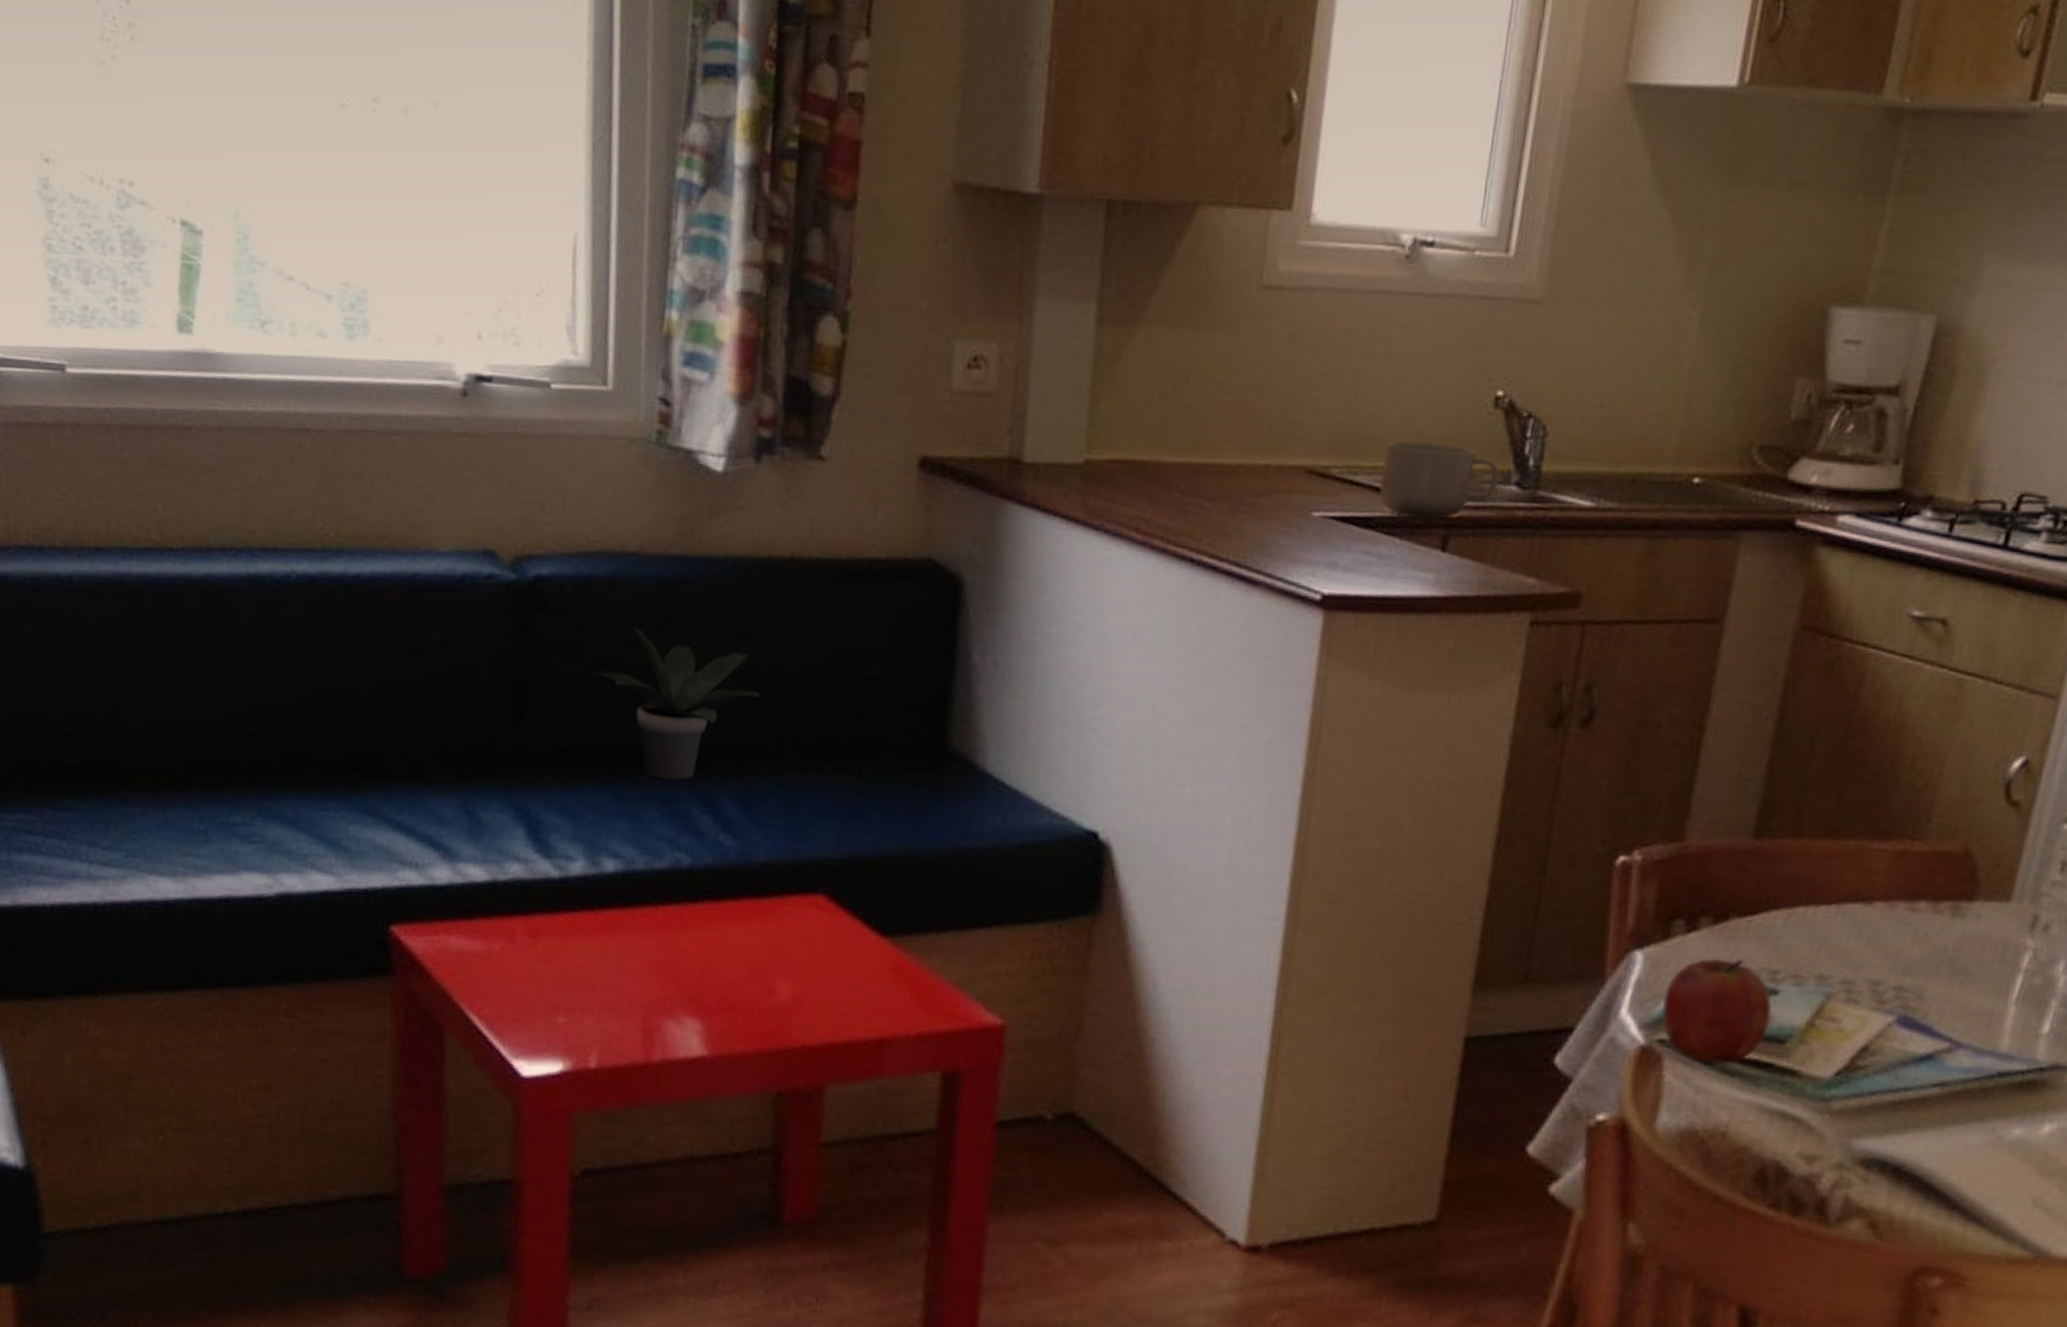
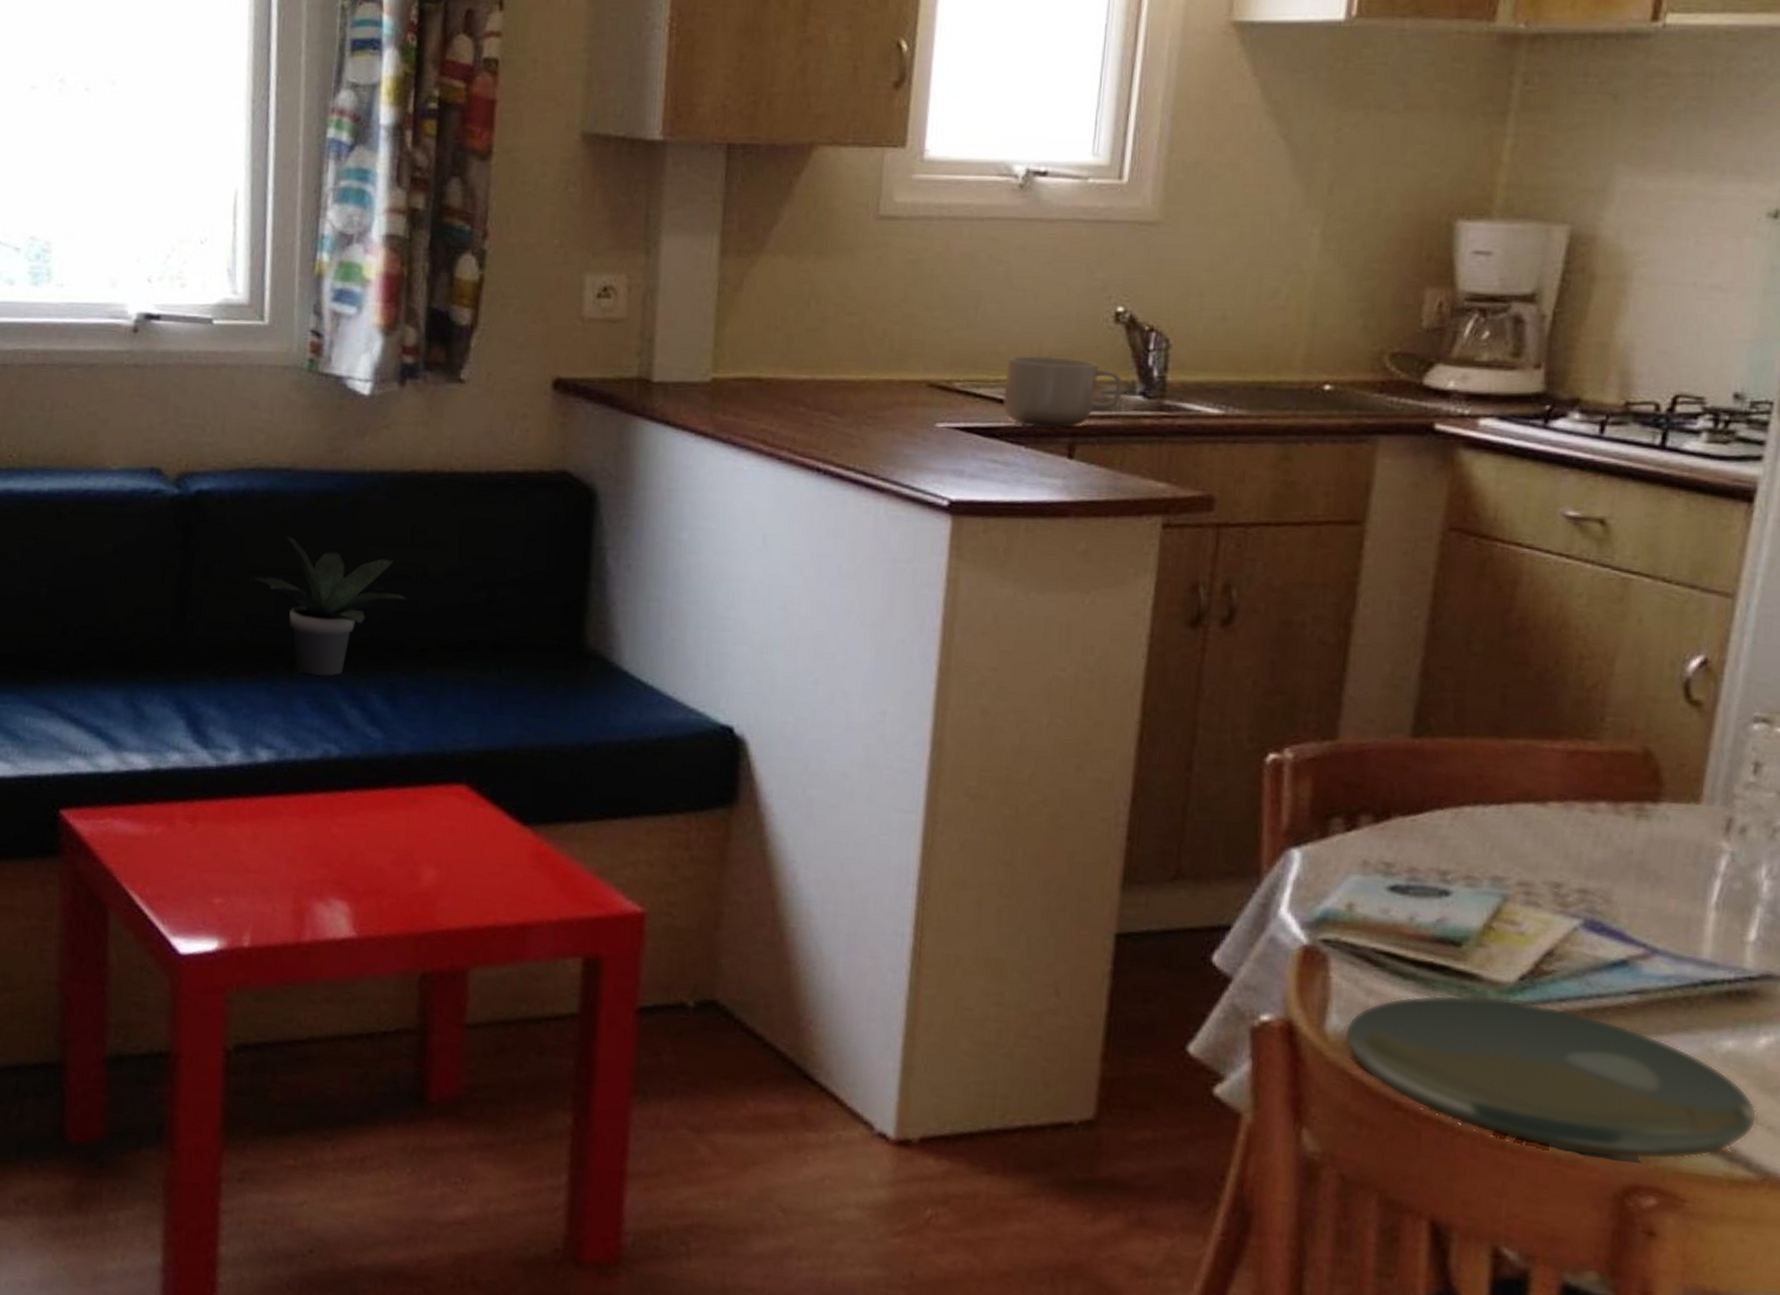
fruit: present [1661,958,1773,1064] -> none [1324,857,1445,966]
plate: none [1673,1091,2037,1243] -> present [1344,994,1758,1160]

